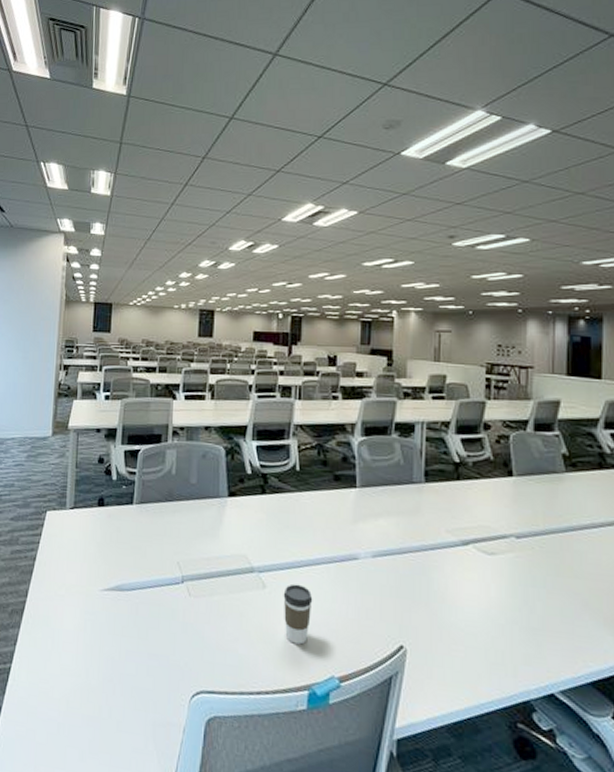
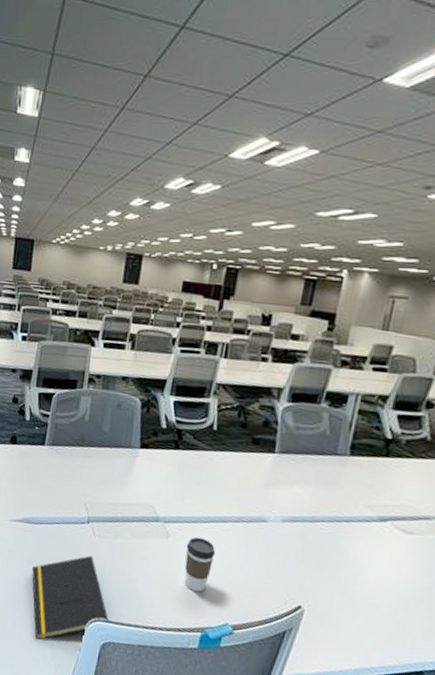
notepad: none [127,619,212,724] -> present [32,555,109,639]

